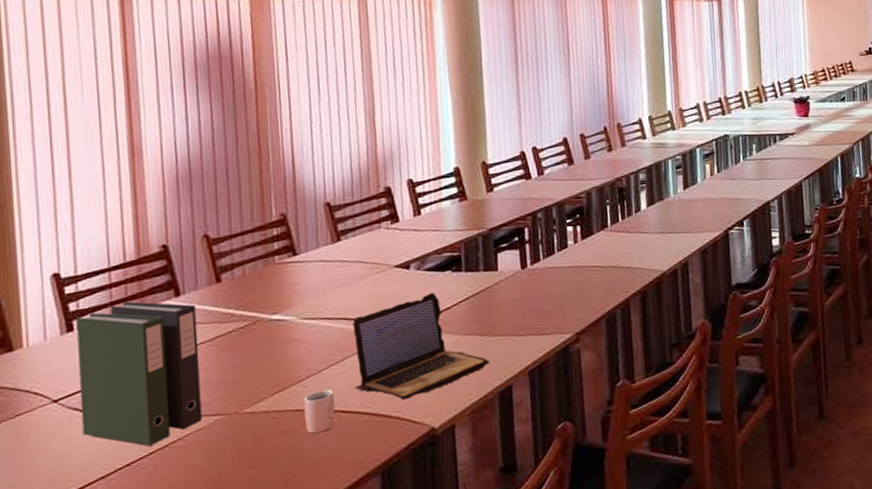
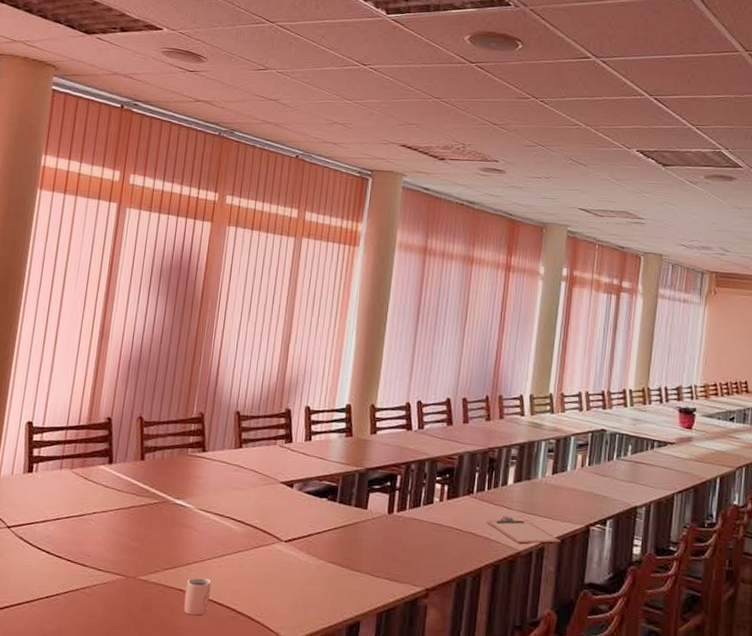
binder: present [76,301,203,446] -> none [21,458,122,586]
laptop: present [352,292,490,400] -> none [228,514,345,607]
clipboard: none [625,239,703,265] -> present [485,515,561,544]

